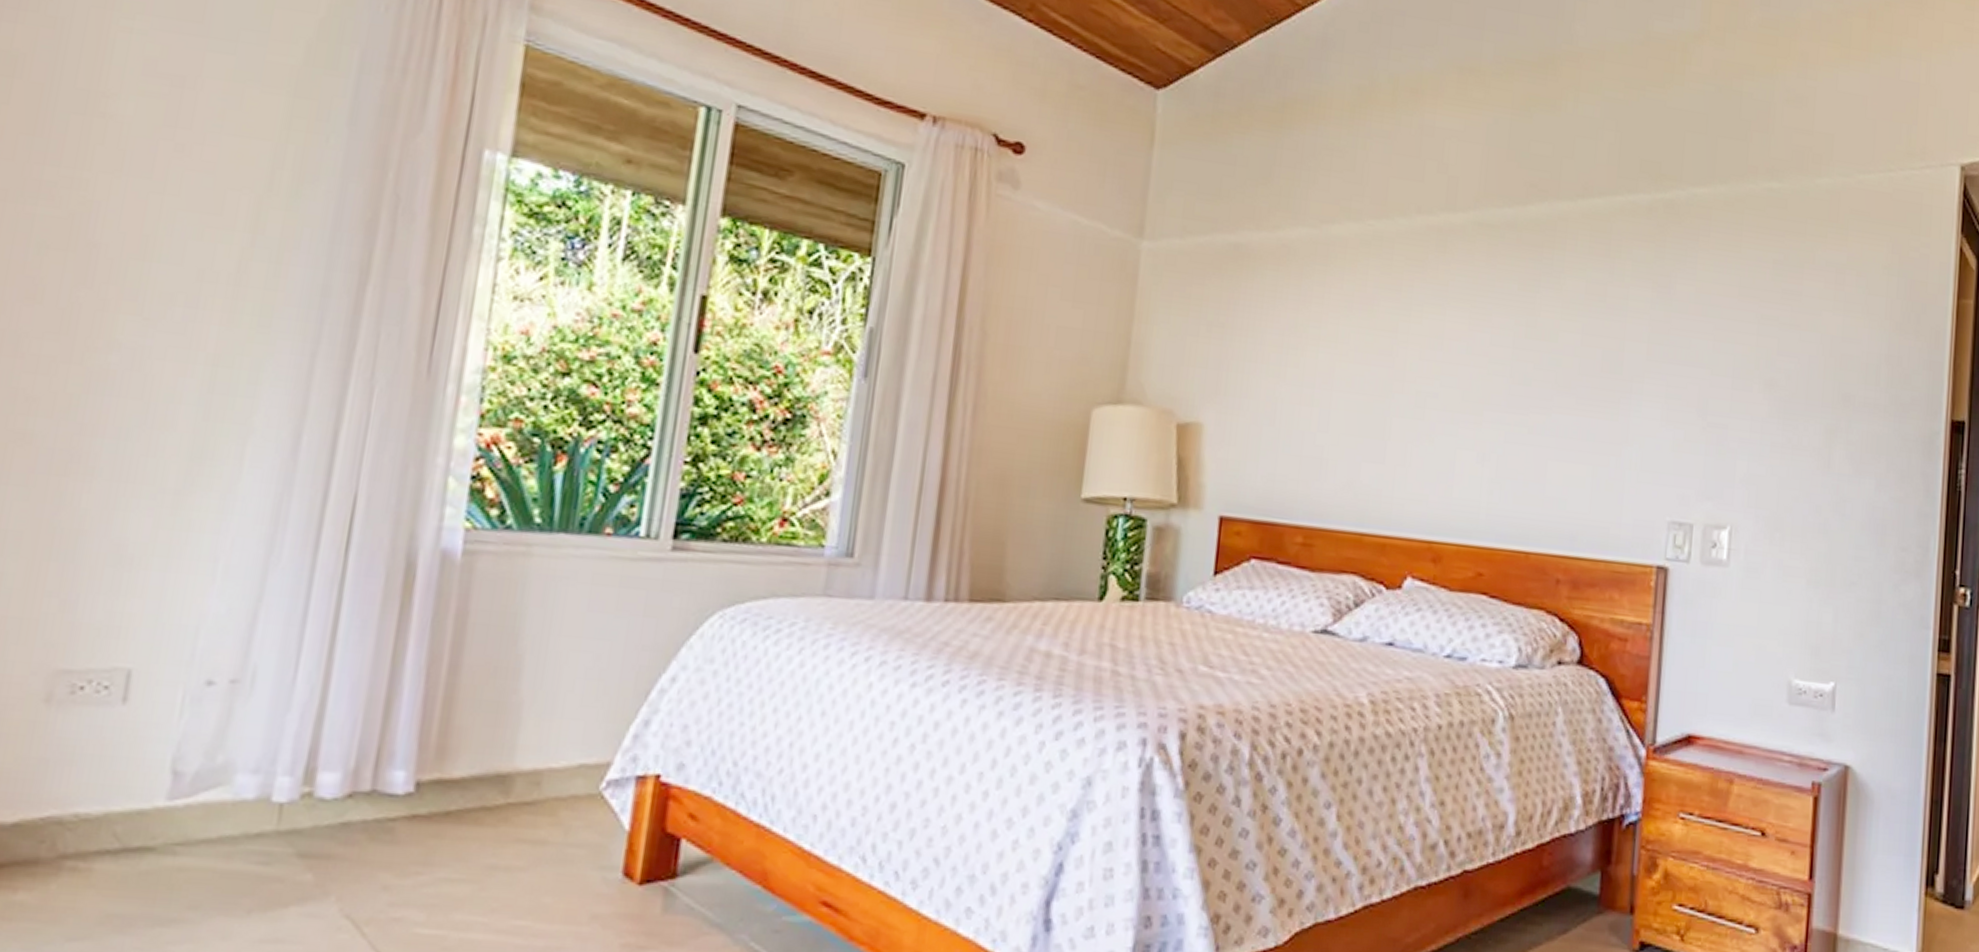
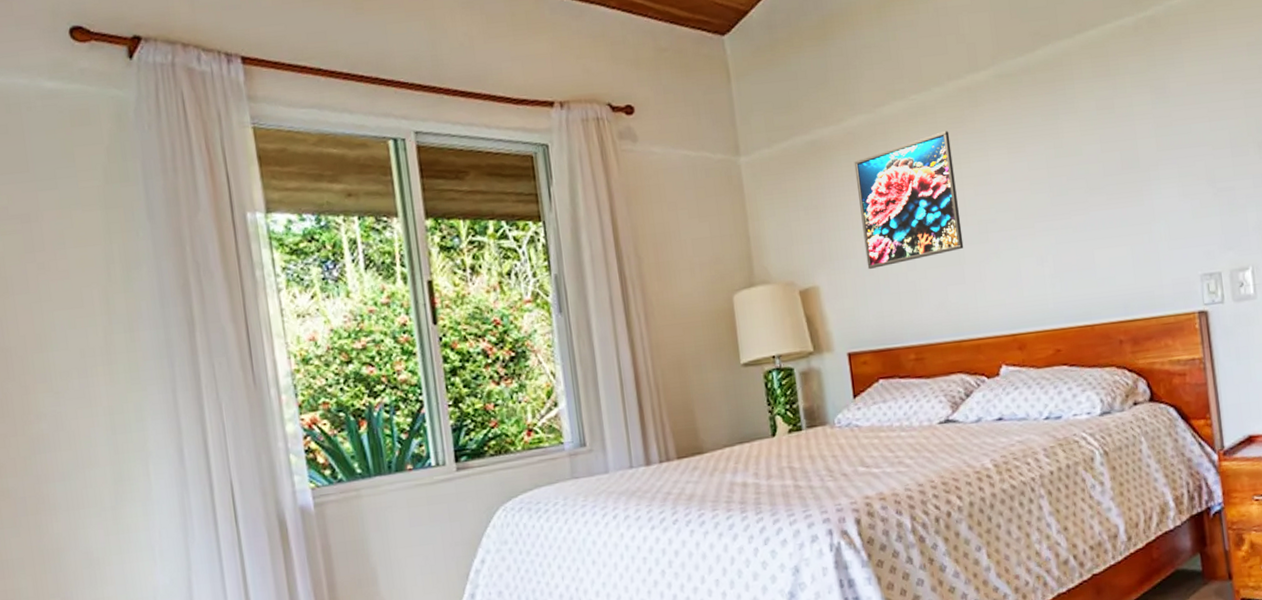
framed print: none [1268,272,1405,421] -> present [854,131,964,269]

